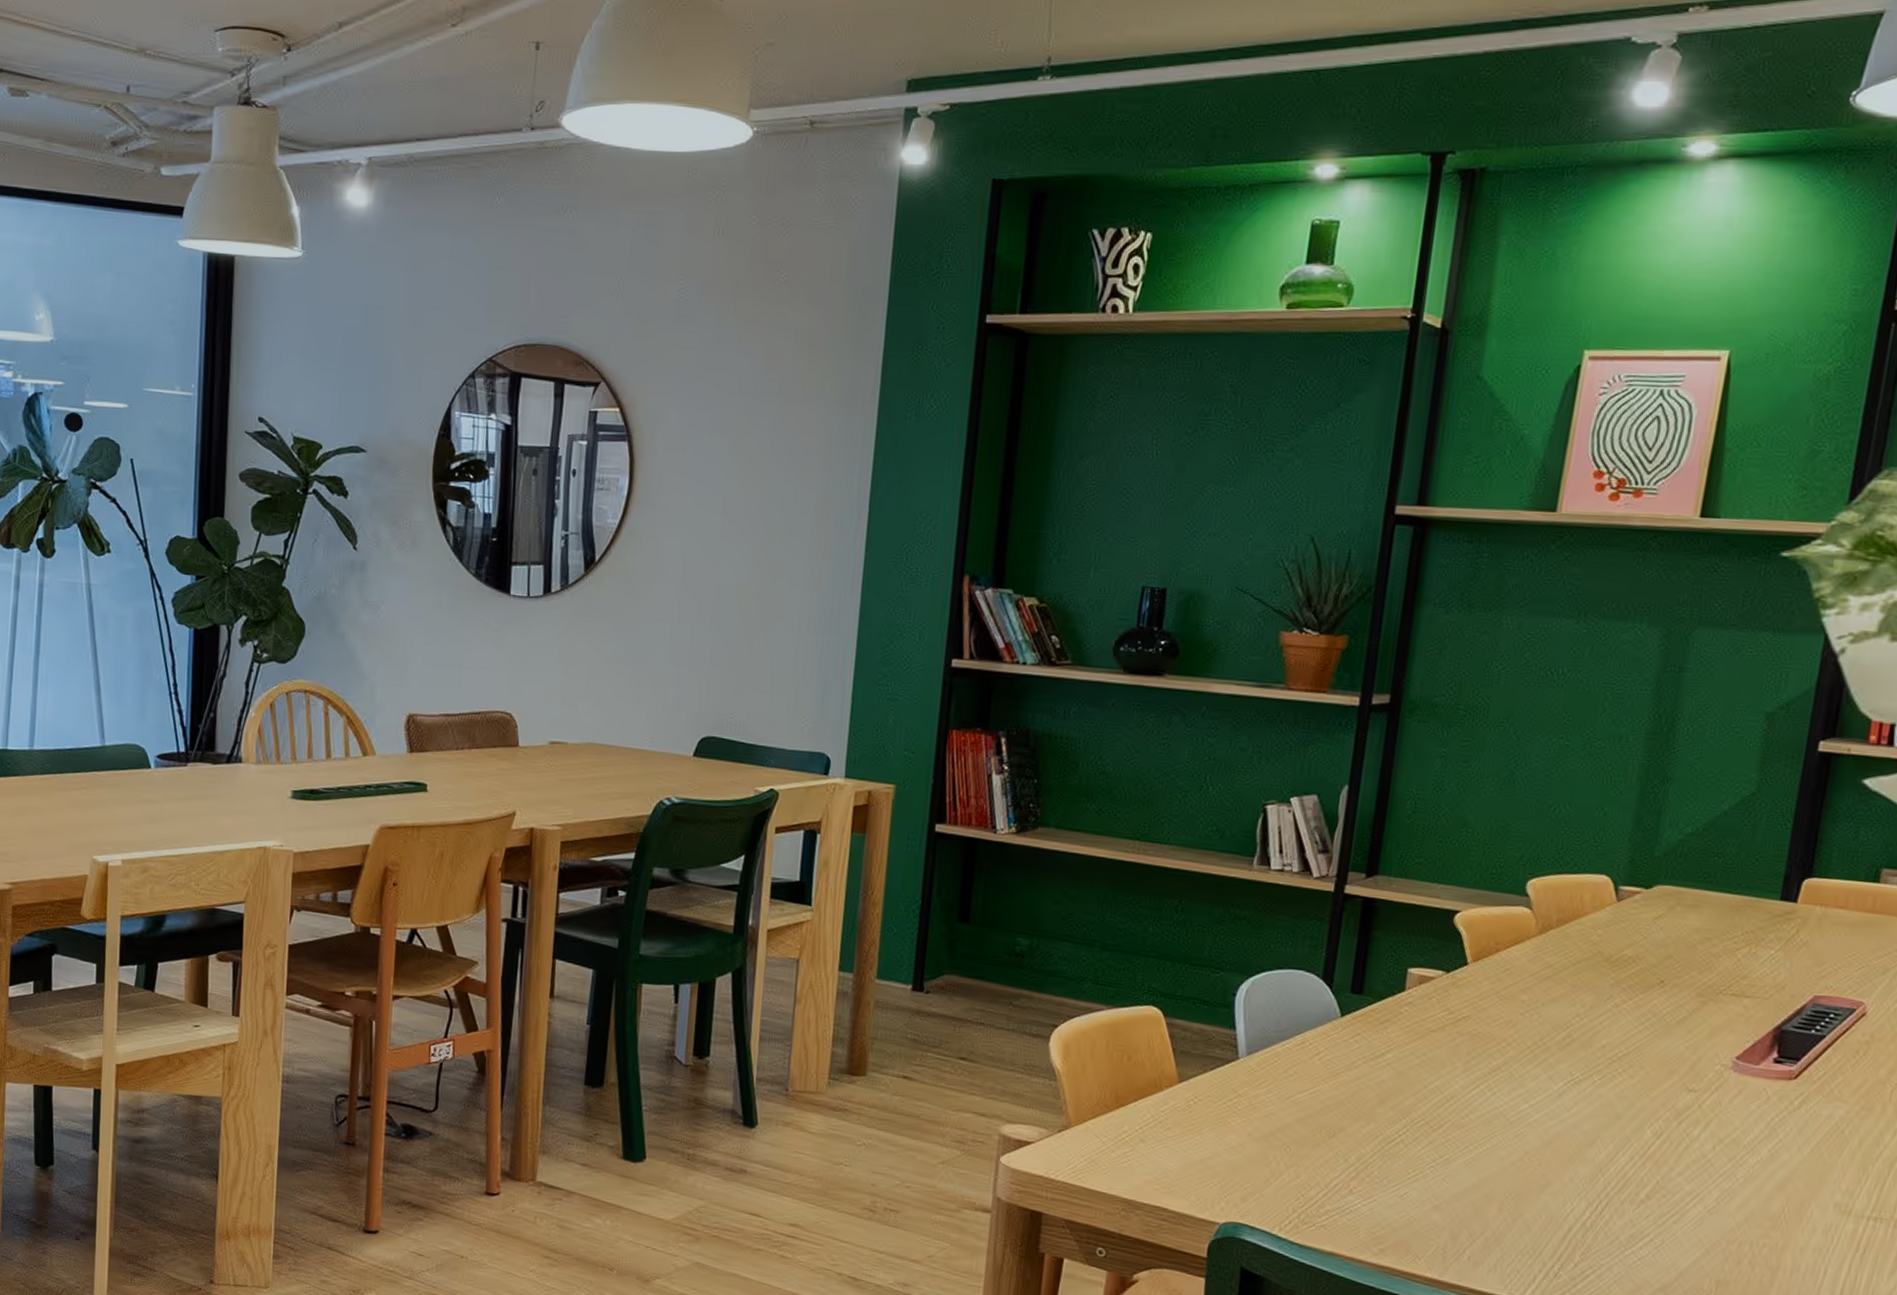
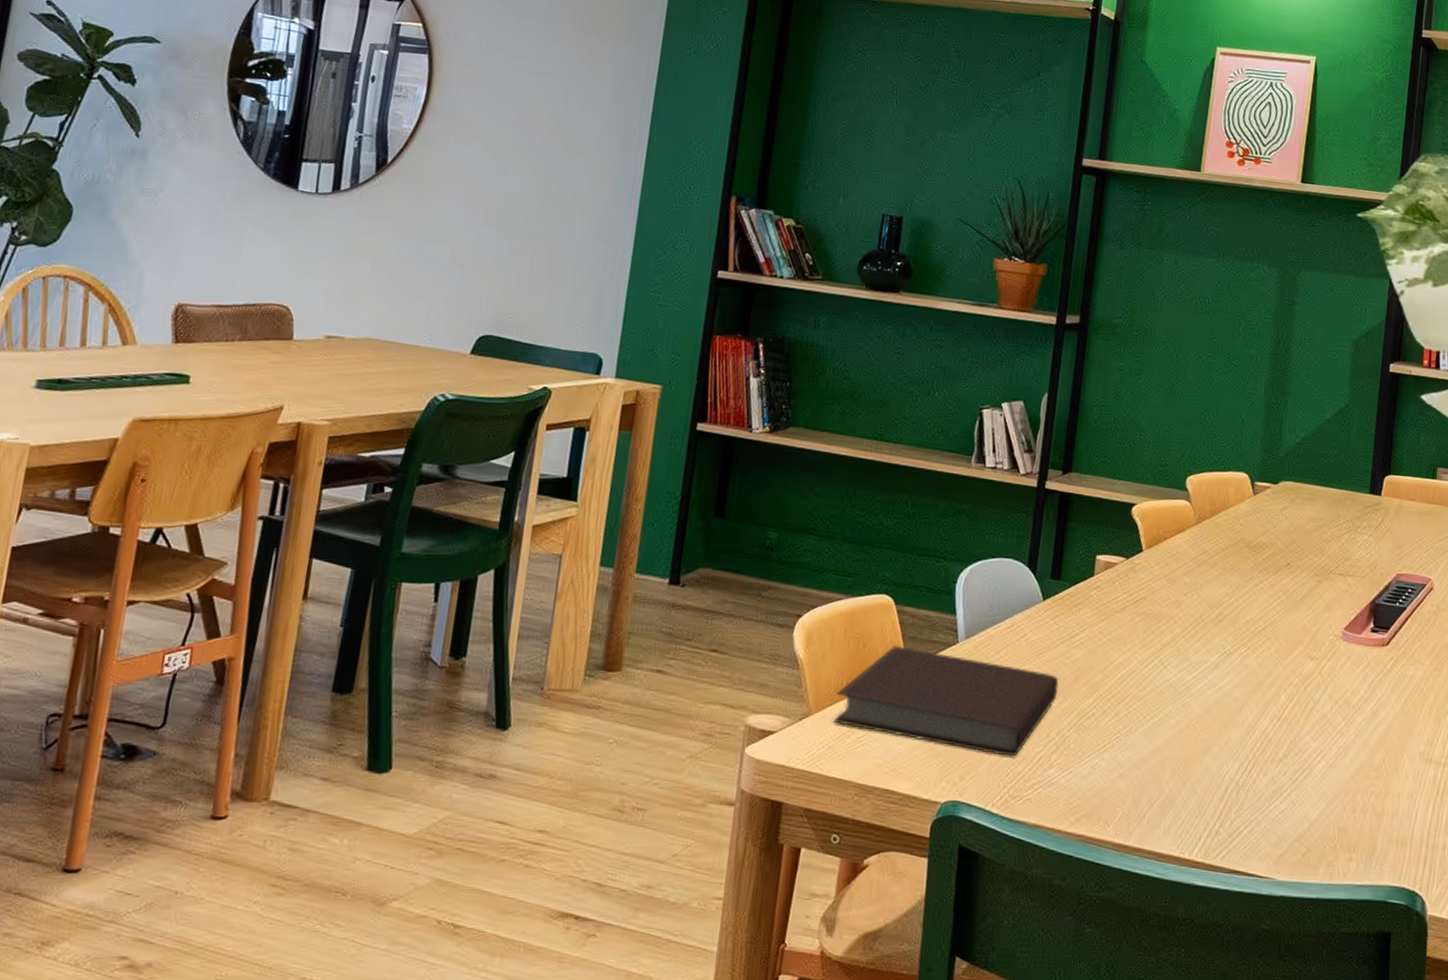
notebook: none [1096,1059,1360,1181] -> present [833,645,1059,756]

